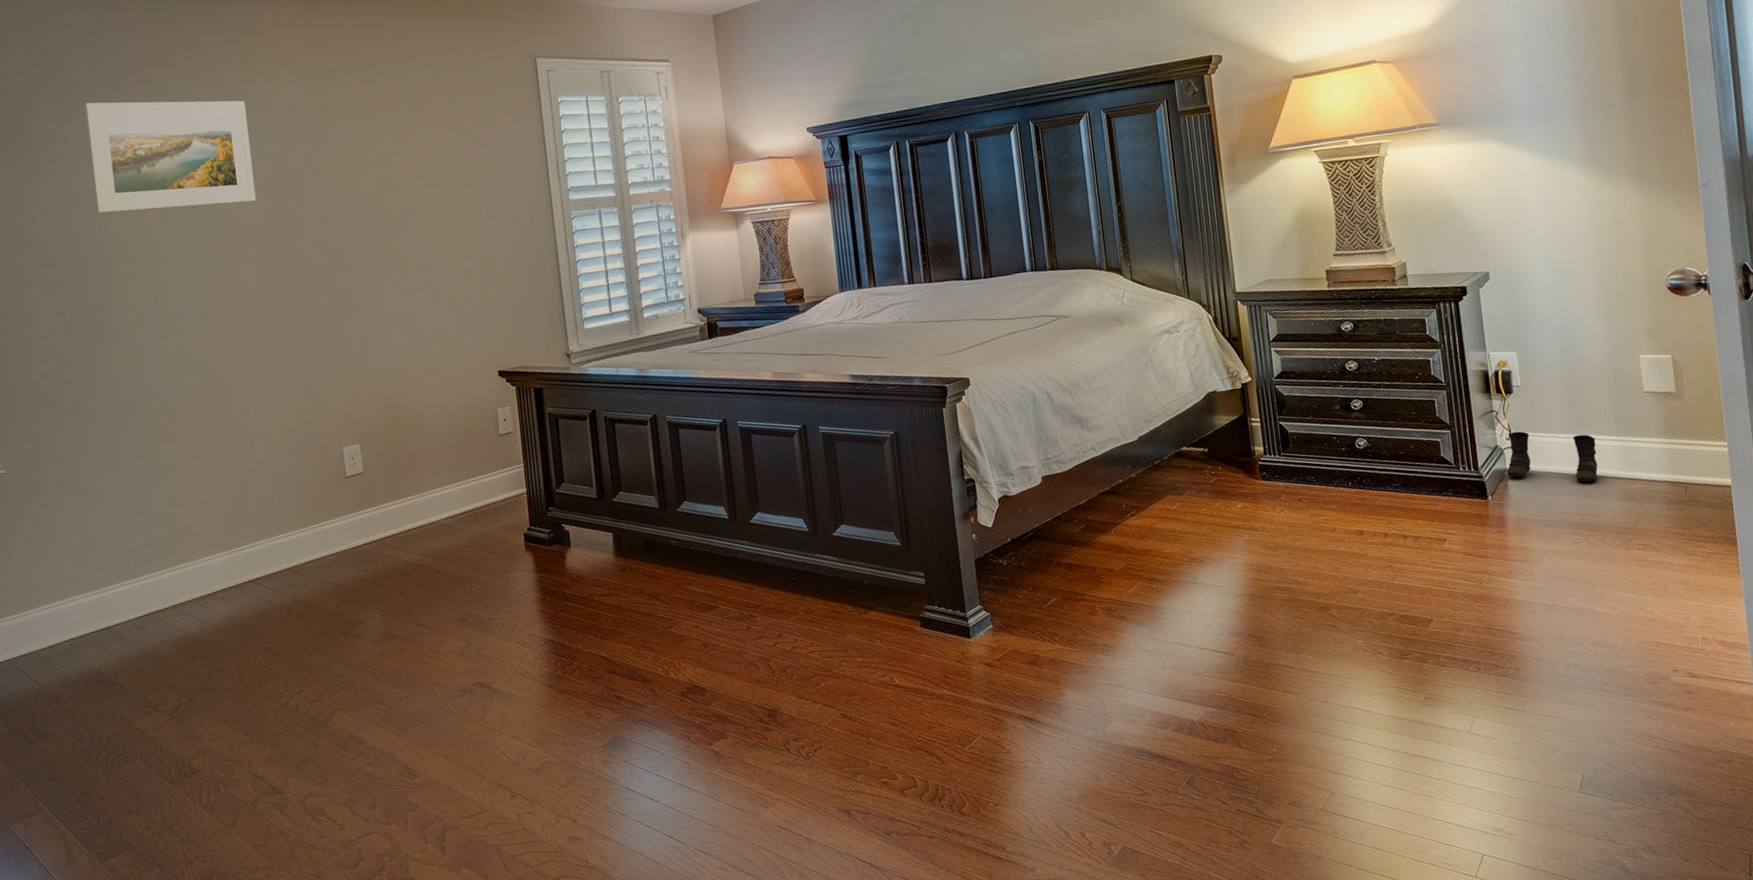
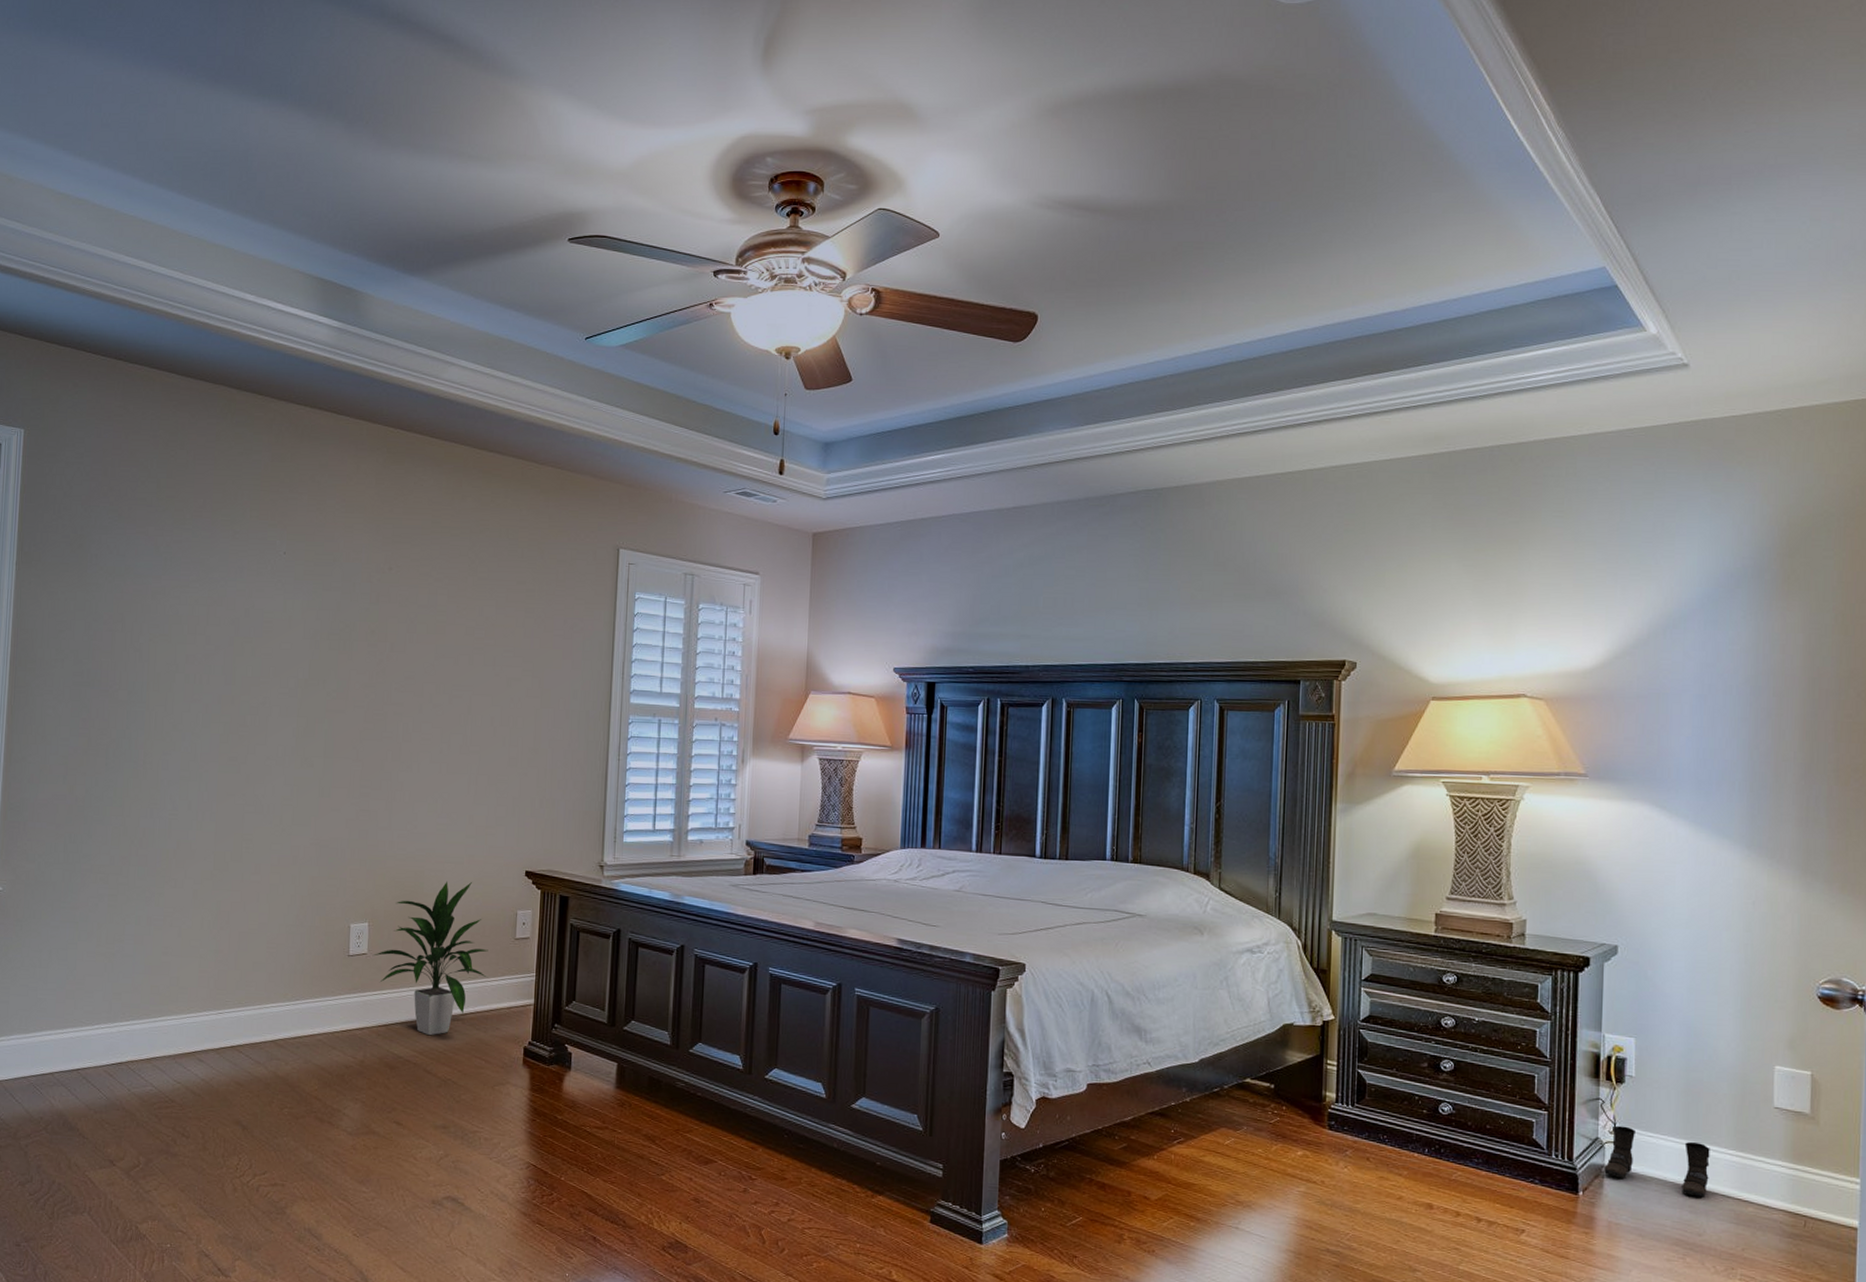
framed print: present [84,100,256,214] -> none [140,522,311,652]
indoor plant: none [368,390,480,538] -> present [372,881,488,1035]

